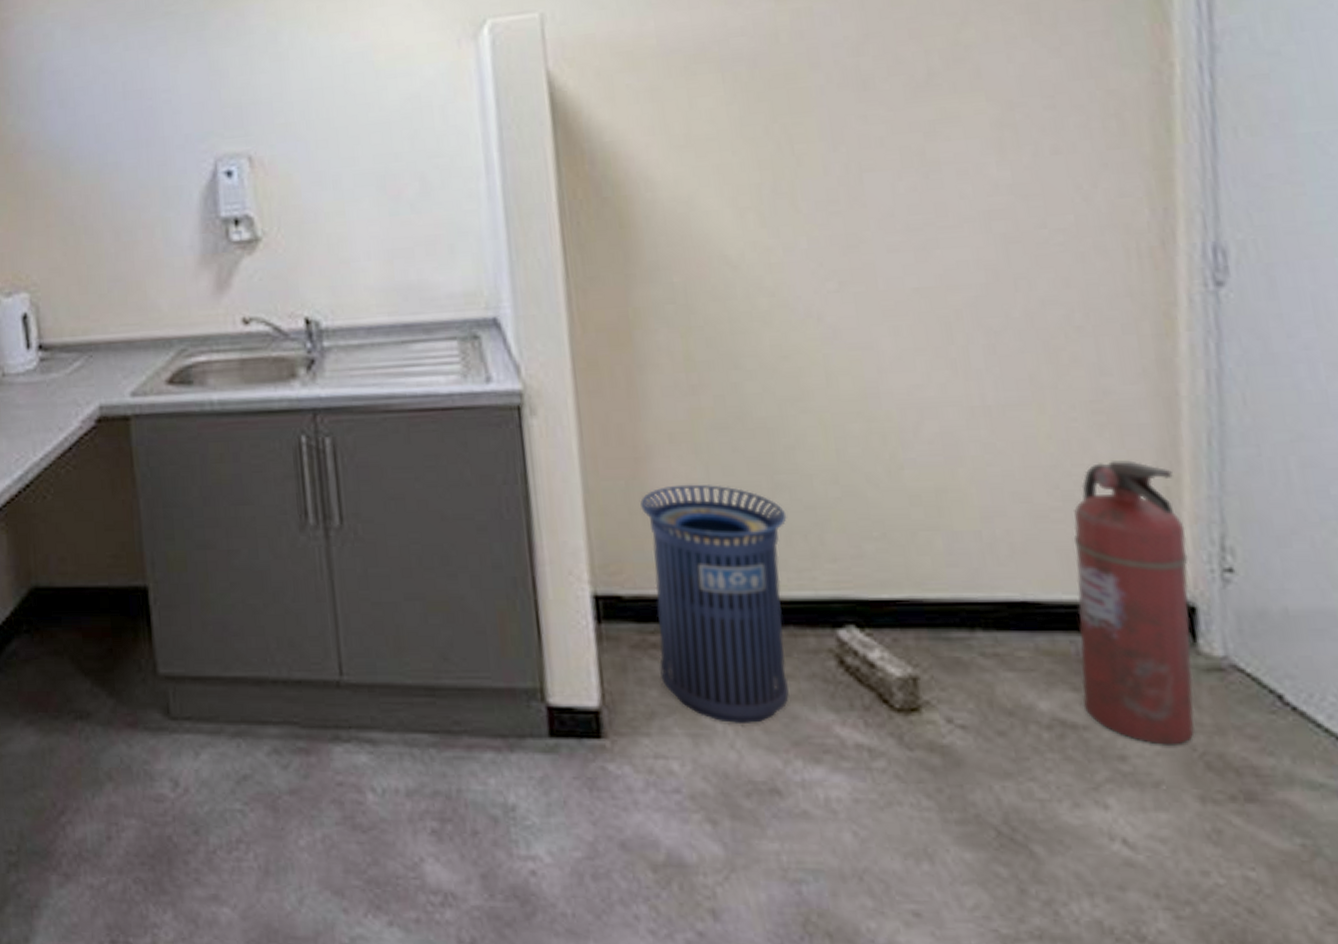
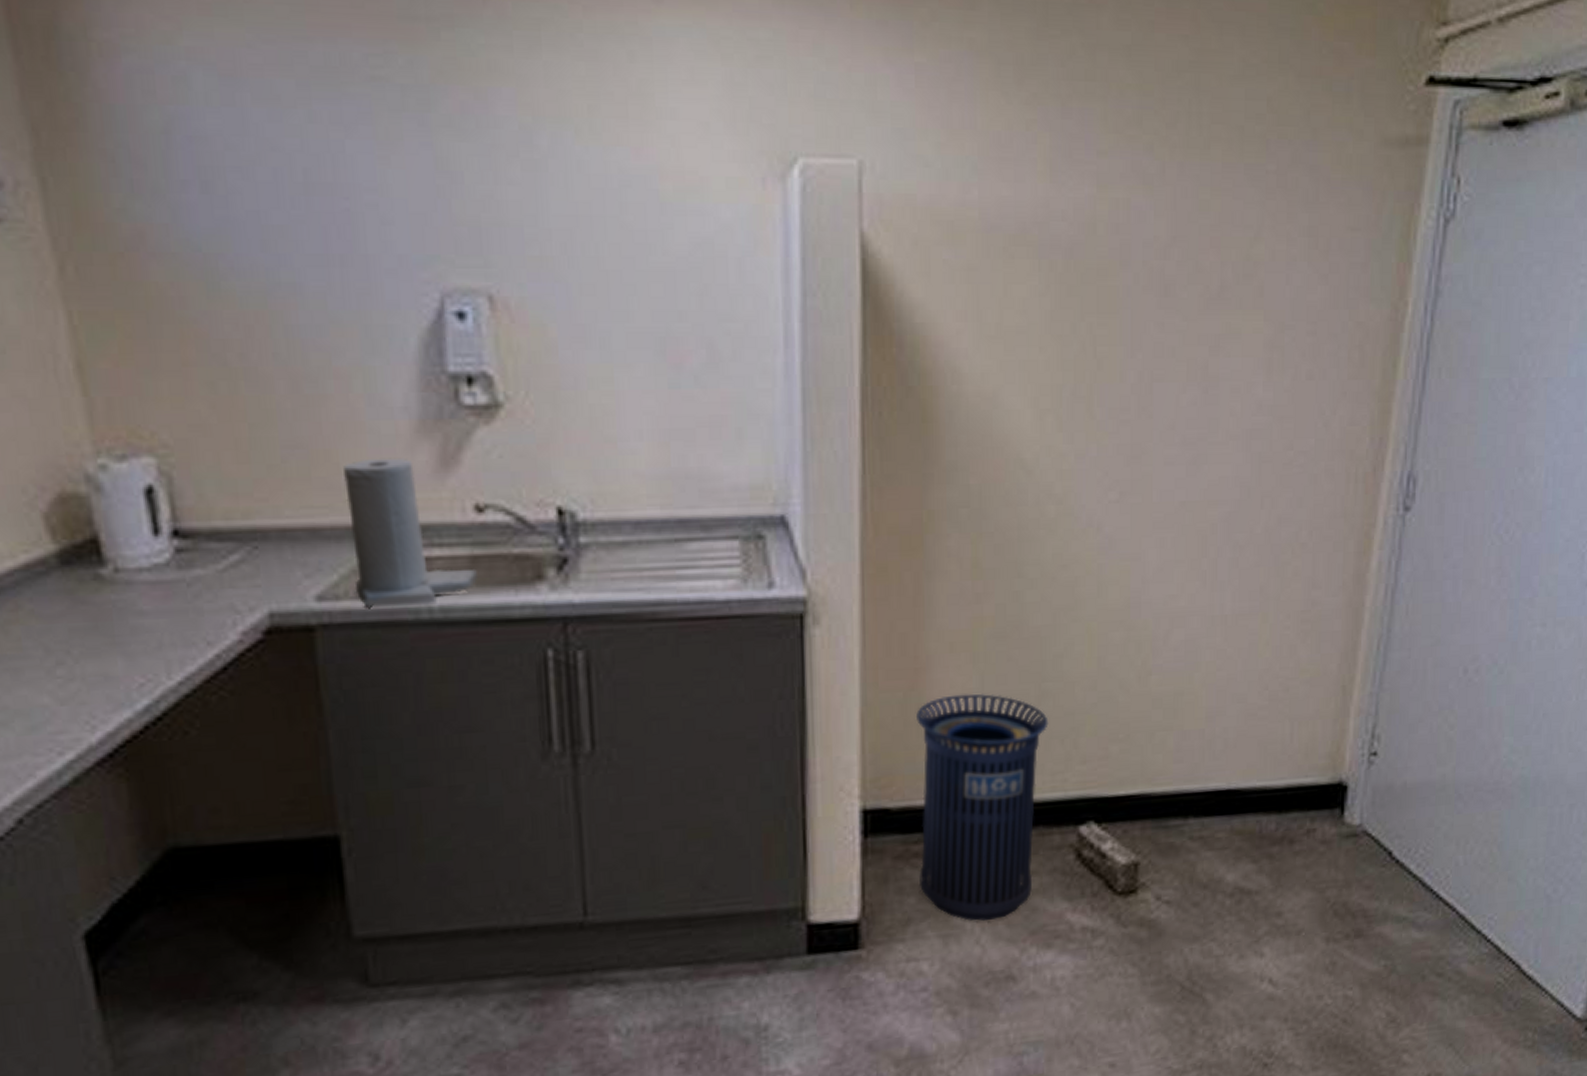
paper towel: none [149,284,247,402] -> present [343,457,479,608]
fire extinguisher: present [1073,460,1195,745] -> none [1258,663,1351,900]

